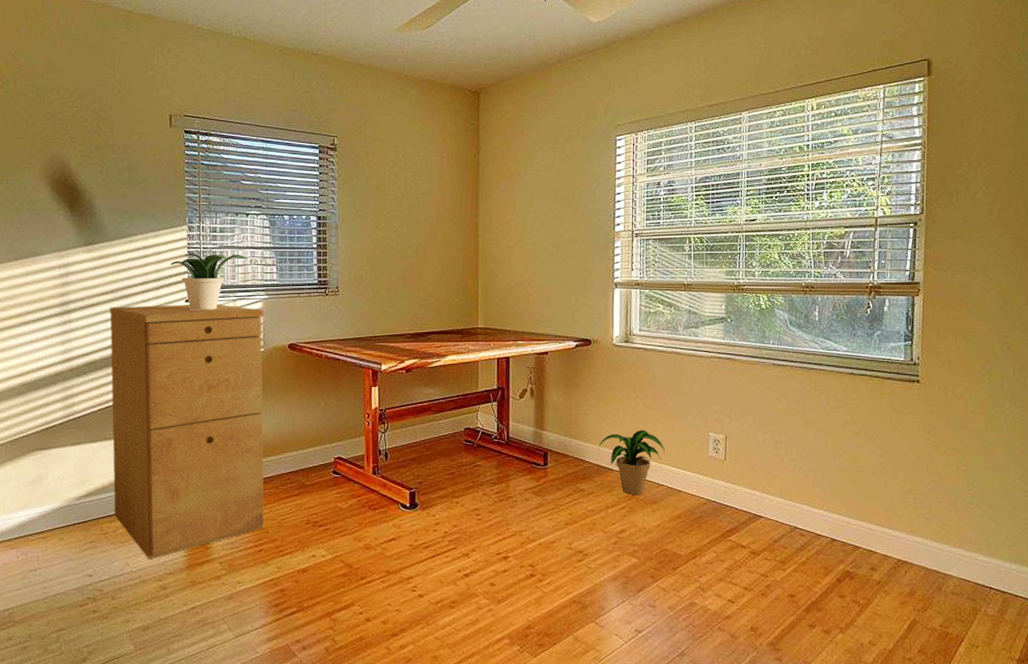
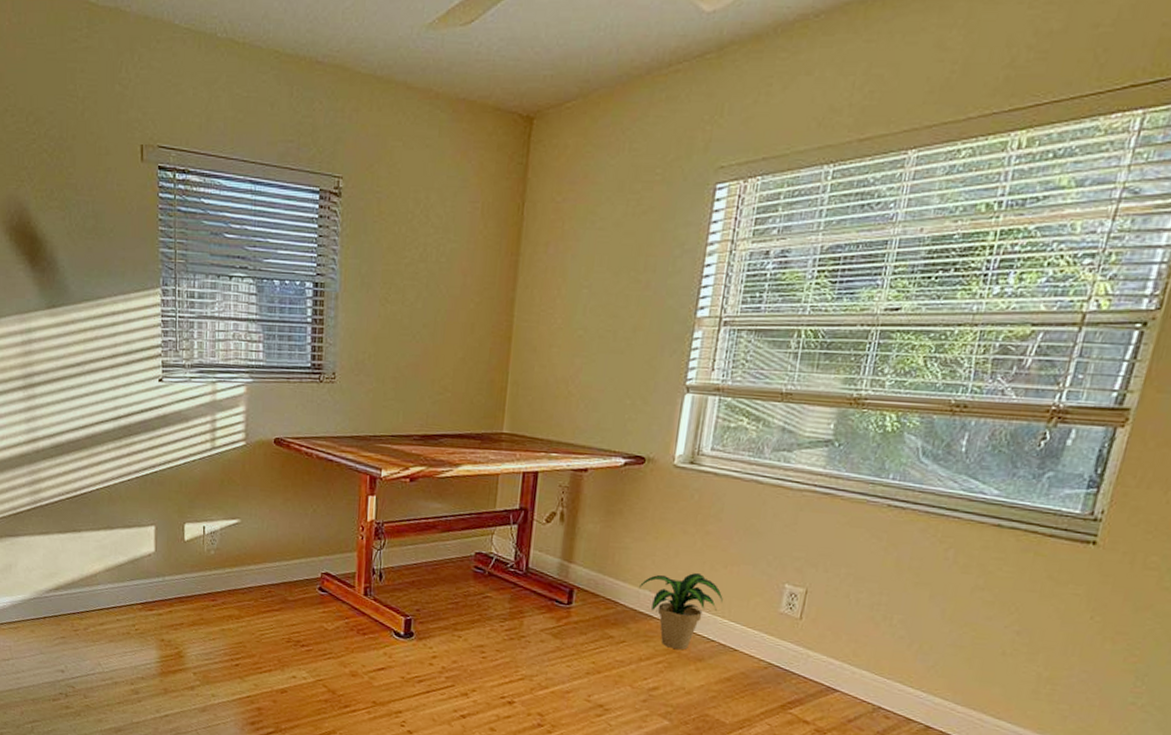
filing cabinet: present [109,304,264,560] -> none [75,382,248,662]
potted plant: present [170,253,248,310] -> none [142,323,231,392]

